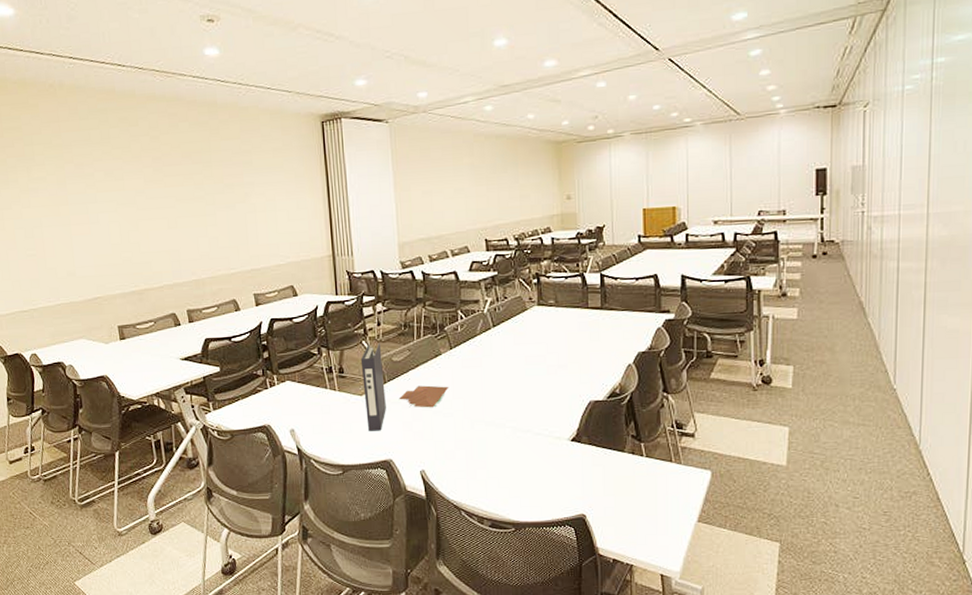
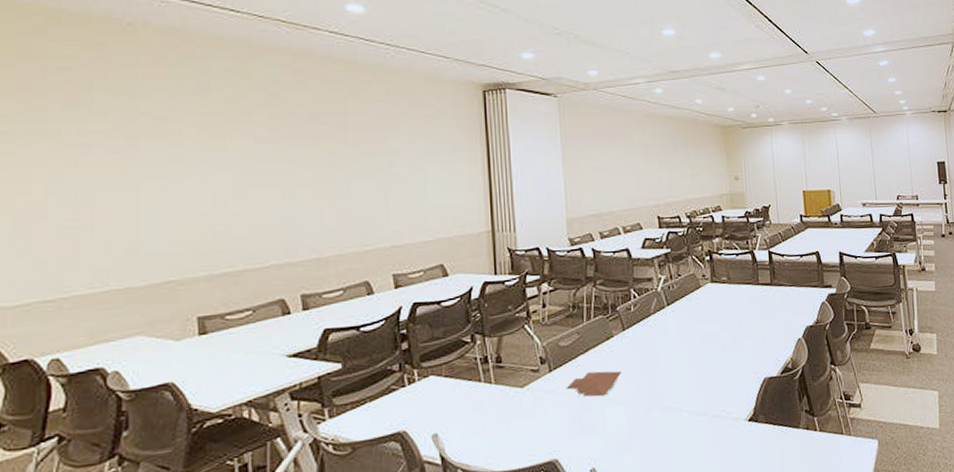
binder: present [360,343,386,431] -> none [522,326,551,429]

